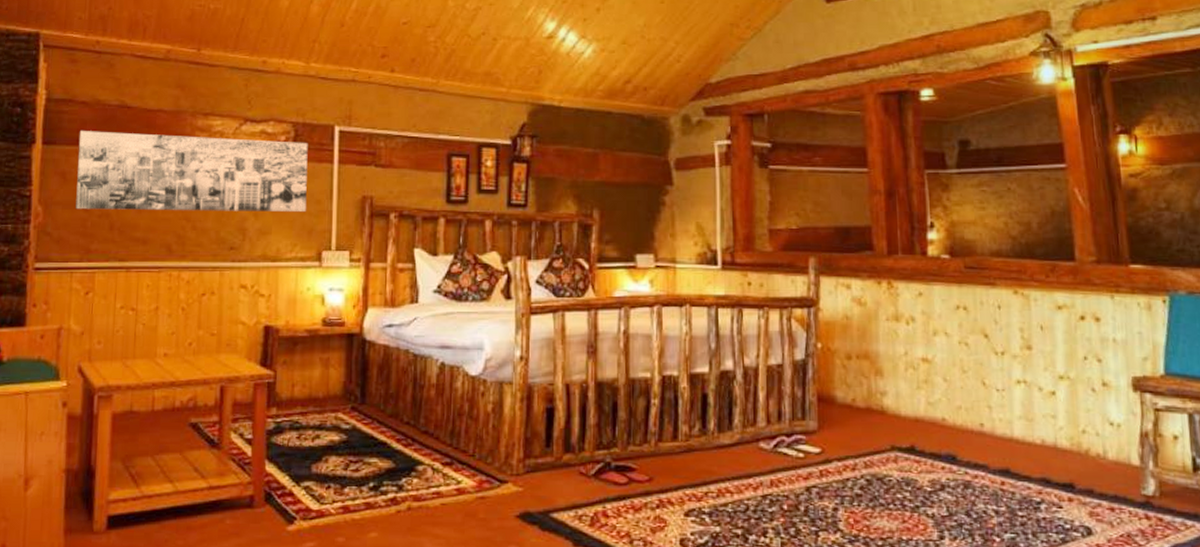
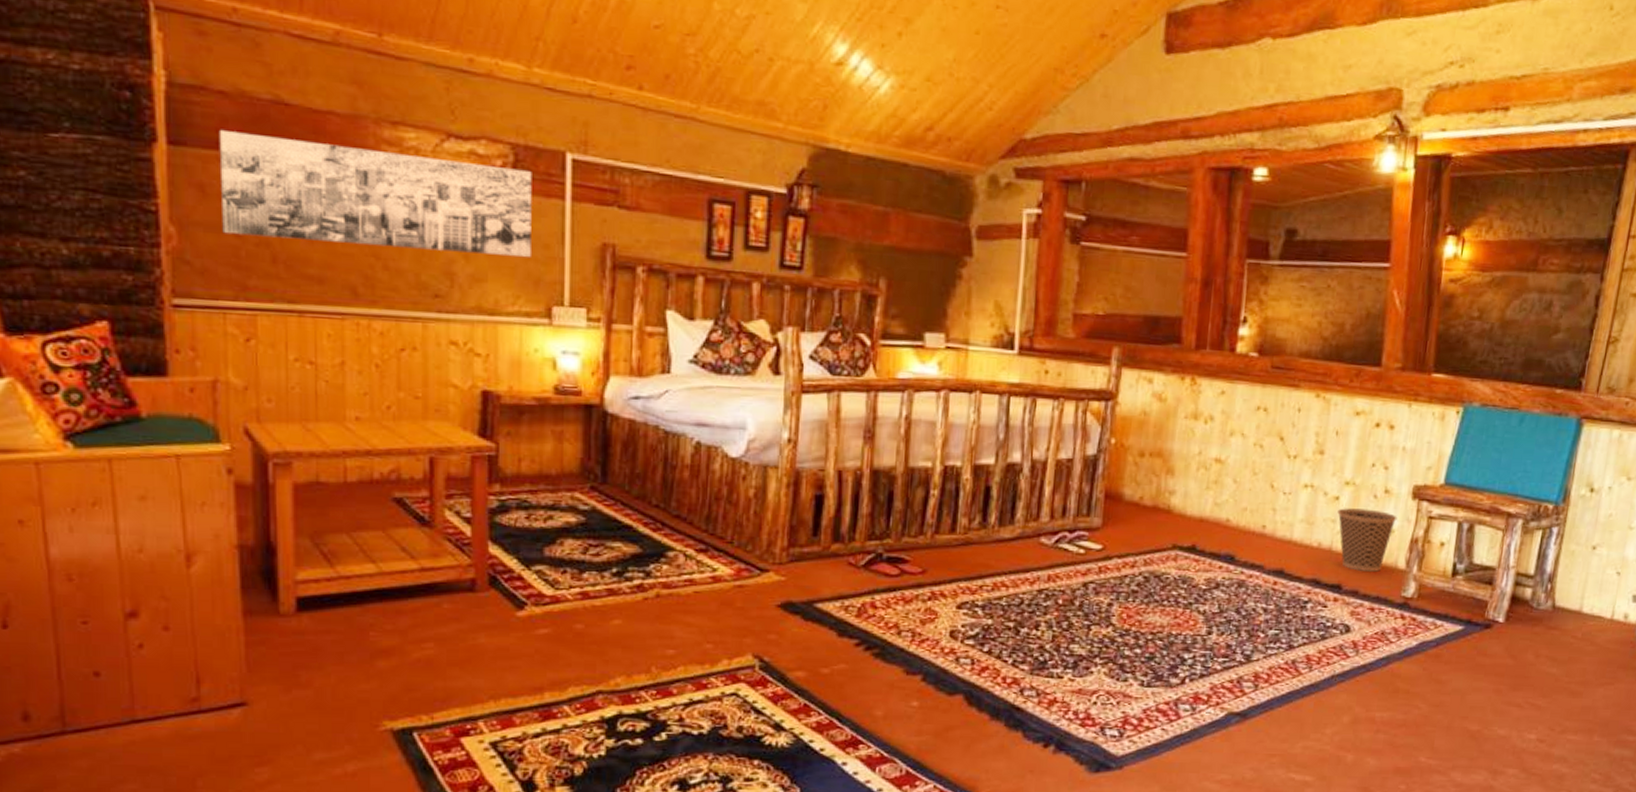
wastebasket: none [1056,403,1121,469] -> present [1337,508,1397,572]

